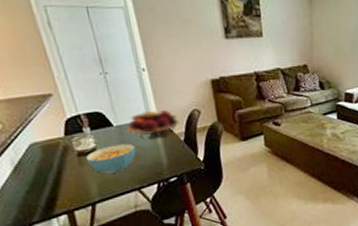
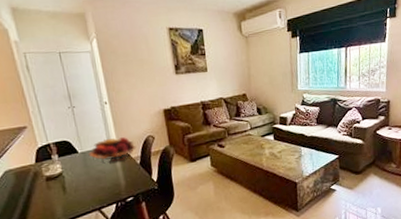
cereal bowl: present [85,143,136,174] -> none [52,168,98,196]

